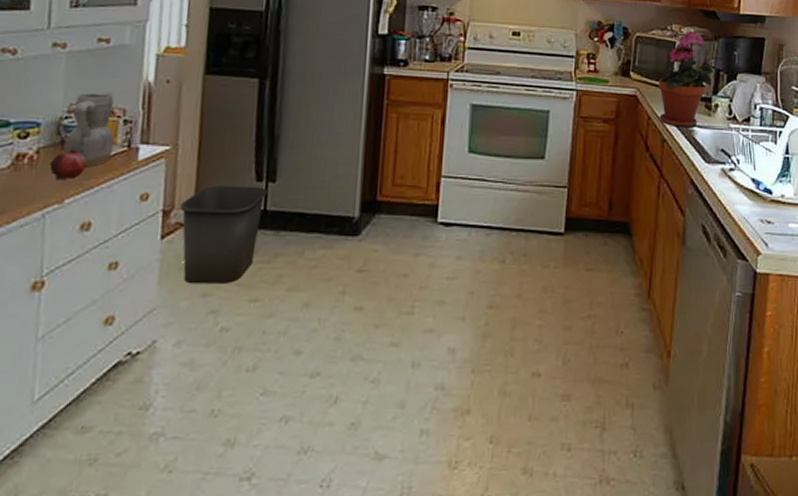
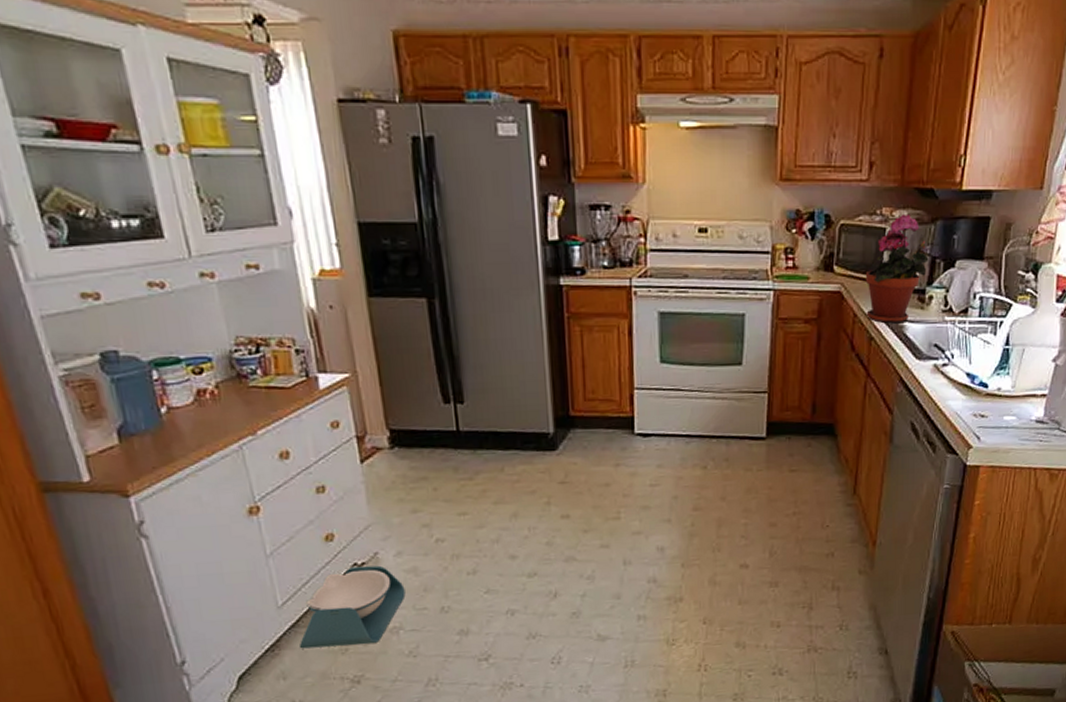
pet bowl: none [44,356,177,457] -> present [300,565,406,649]
fruit: present [49,147,88,180] -> none [232,379,271,413]
ceramic pitcher: present [63,92,114,166] -> none [239,322,292,398]
waste bin: present [180,186,268,284] -> none [372,408,458,502]

